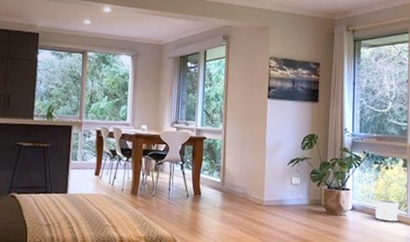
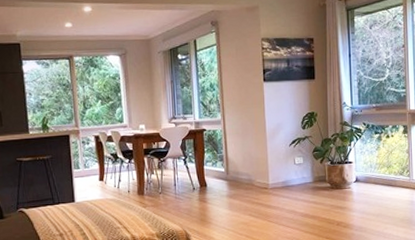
planter: present [375,199,399,222] -> none [379,167,401,189]

